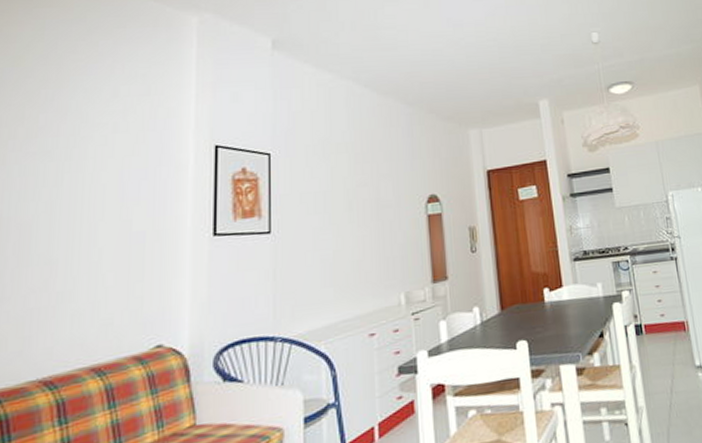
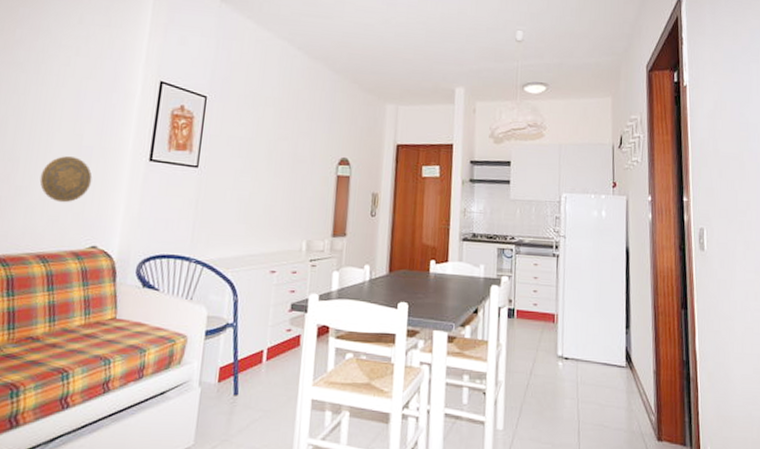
decorative plate: none [85,246,148,302] -> present [39,156,93,203]

